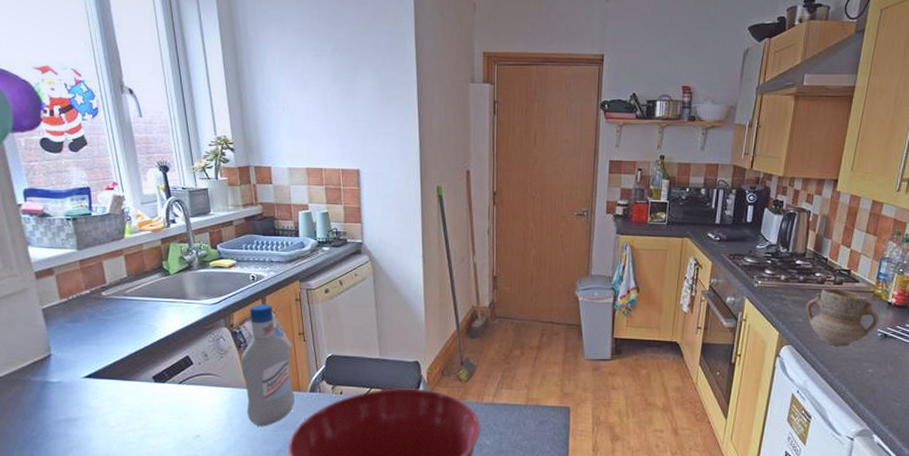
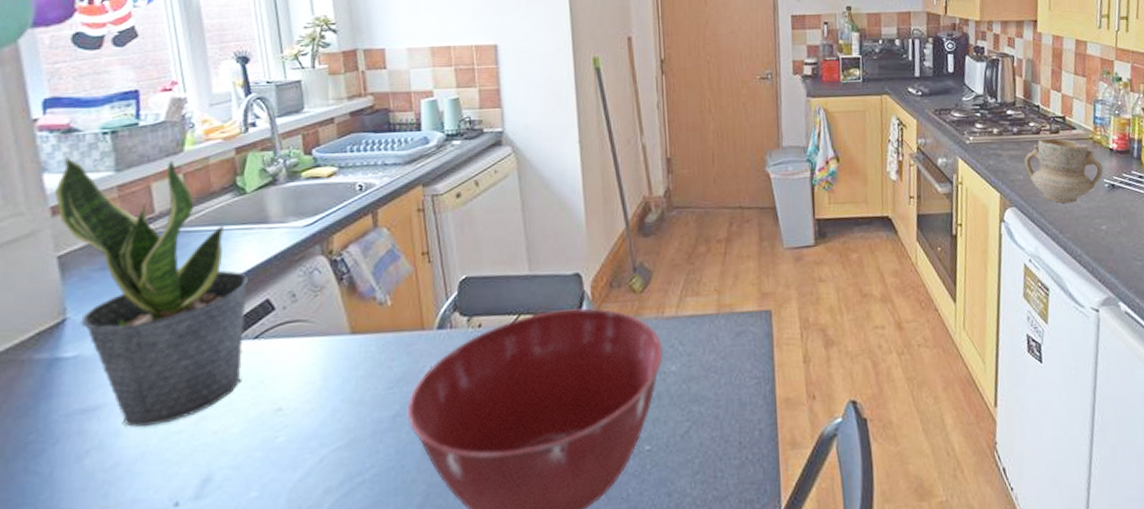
potted plant: none [36,235,174,437] -> present [54,157,250,428]
bottle: present [240,303,295,427] -> none [342,219,417,385]

